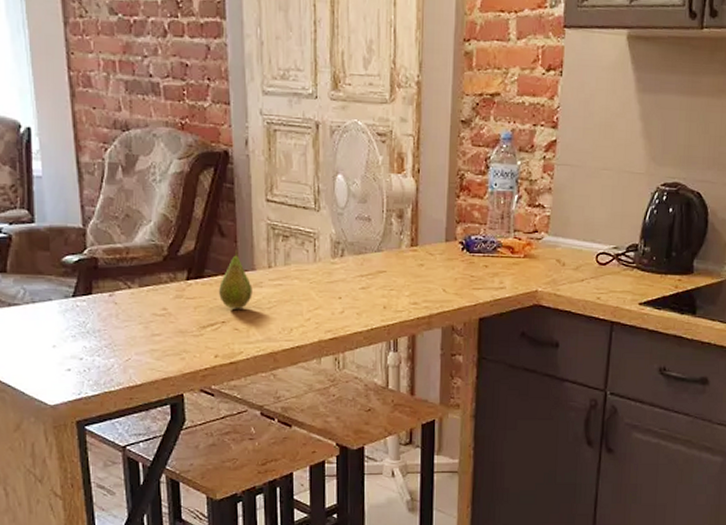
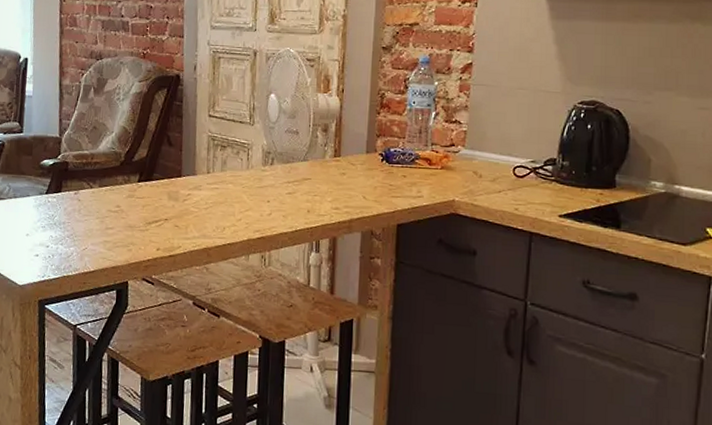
fruit: present [218,248,252,309] -> none [163,156,193,209]

